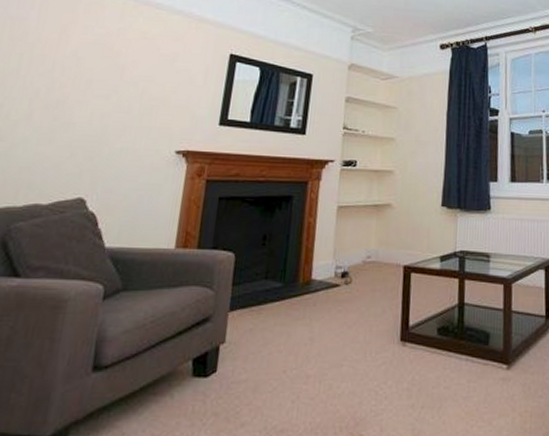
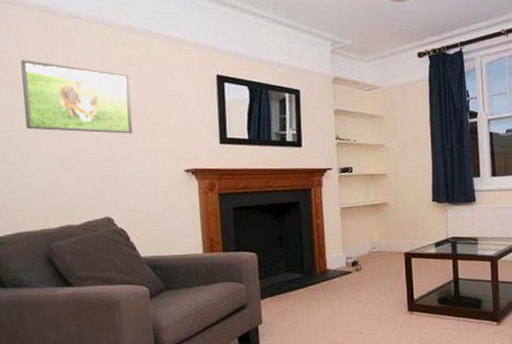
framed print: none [23,27,142,109] -> present [21,59,133,134]

